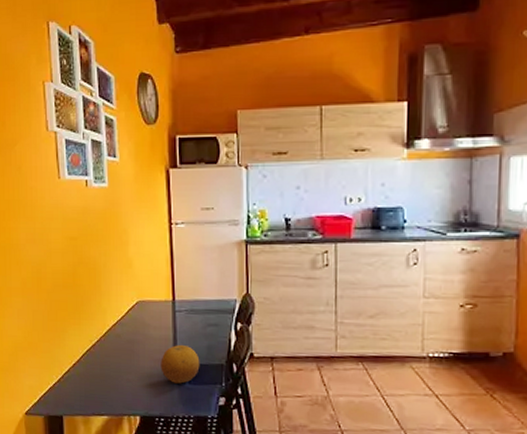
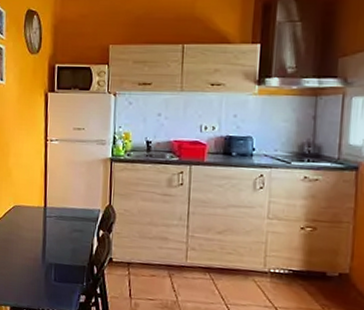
fruit: present [160,344,200,384] -> none [30,246,65,281]

